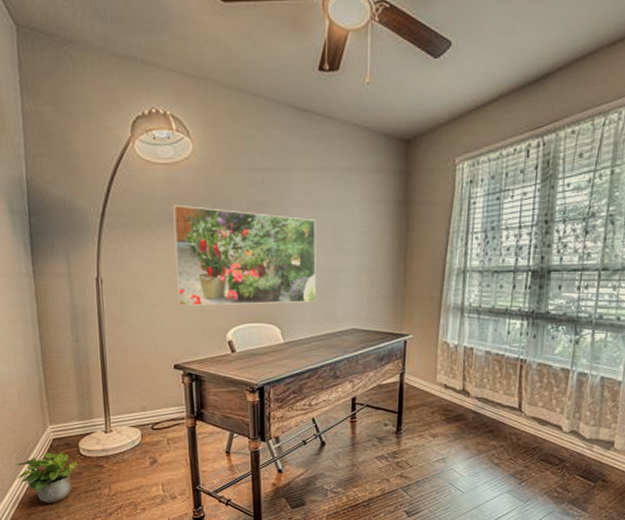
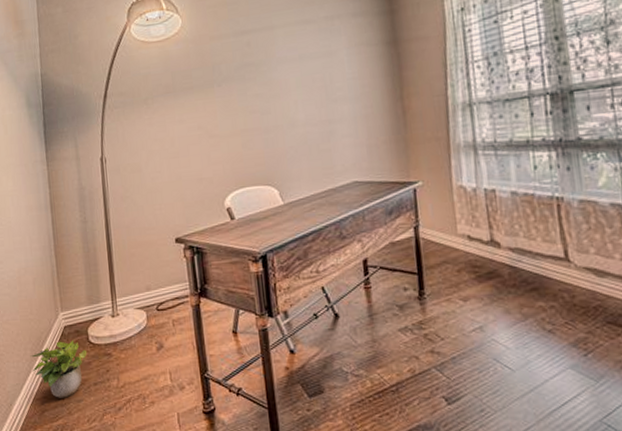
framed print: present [173,204,316,306] -> none [167,72,312,176]

